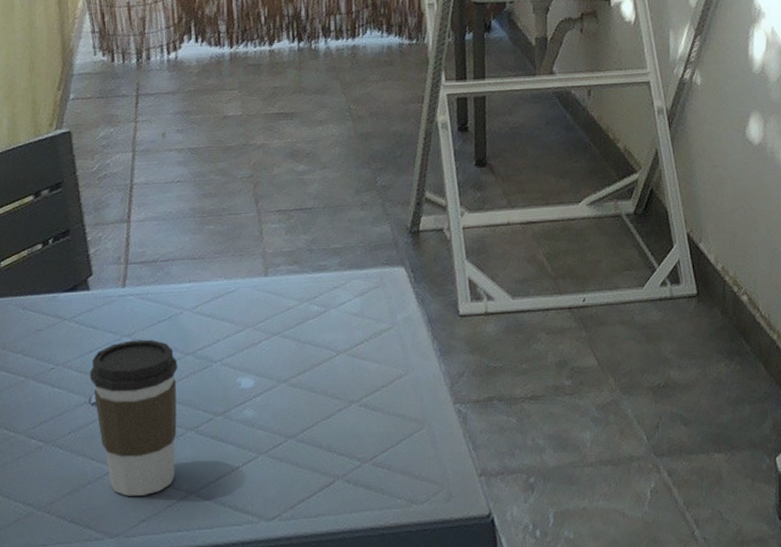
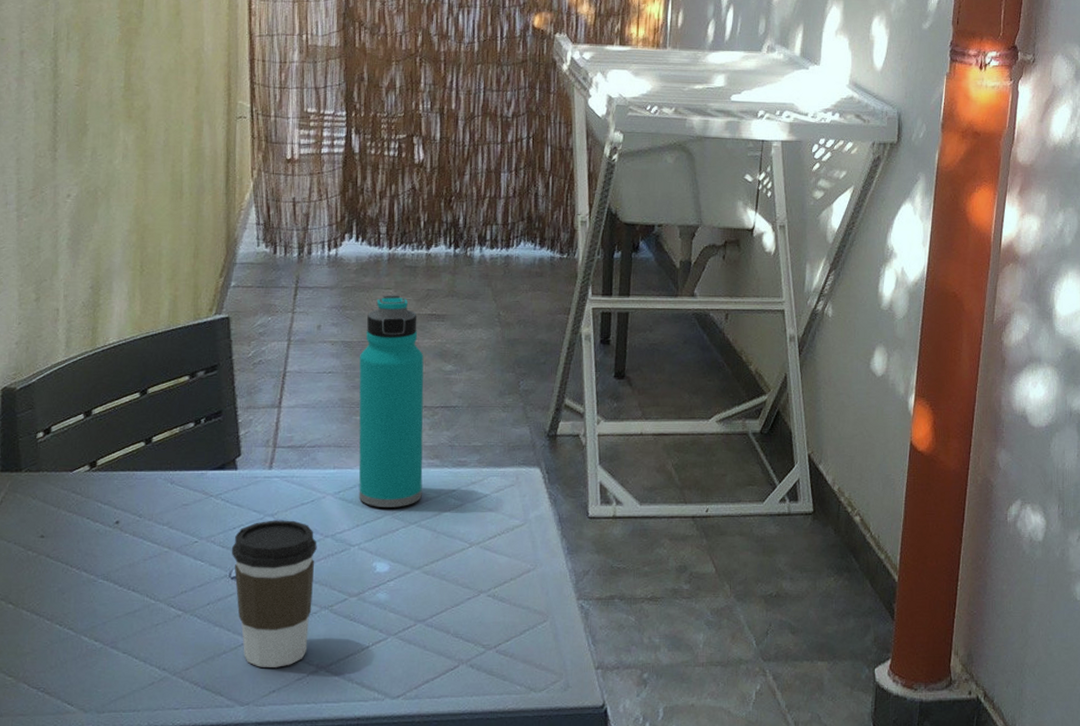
water bottle: none [208,96,283,320] -> present [358,295,424,508]

